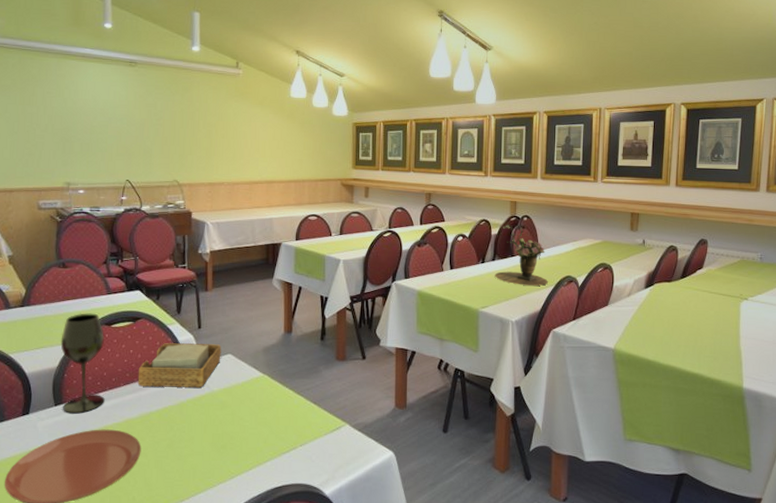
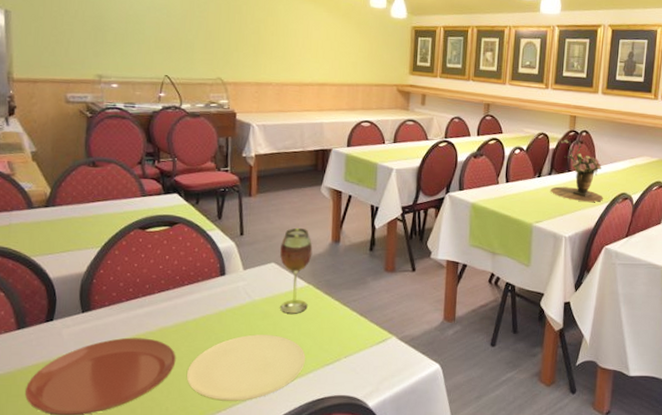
wineglass: present [60,313,105,414] -> none [89,215,138,321]
napkin holder: present [137,343,222,388] -> none [173,249,265,297]
plate: none [151,424,263,490] -> present [186,334,305,401]
wineglass: none [235,319,267,403] -> present [279,227,313,314]

